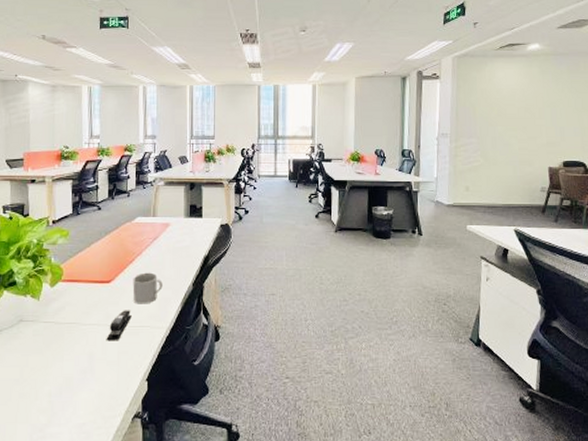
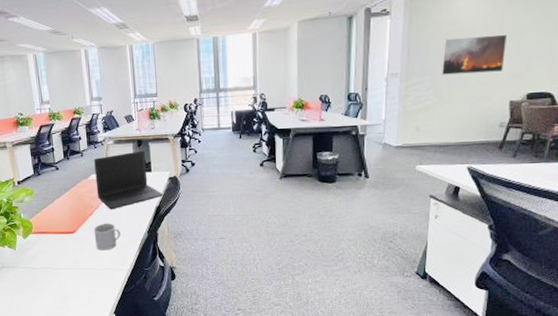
stapler: present [106,310,132,341] -> none [76,256,96,282]
laptop: none [140,194,213,258] -> present [94,150,163,210]
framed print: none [486,105,543,139] -> present [441,34,508,75]

